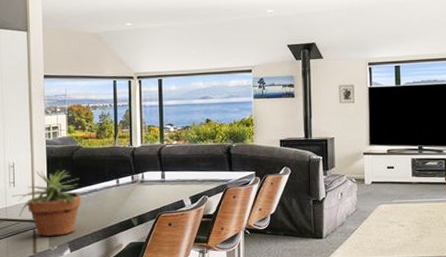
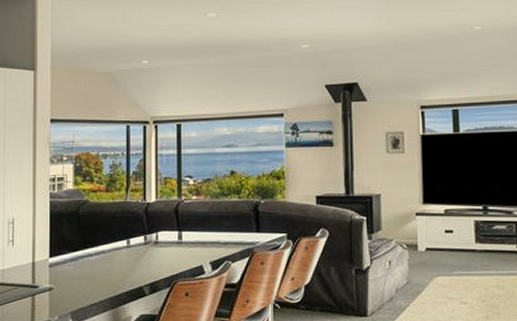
potted plant: present [12,169,91,237] -> none [10,227,97,306]

